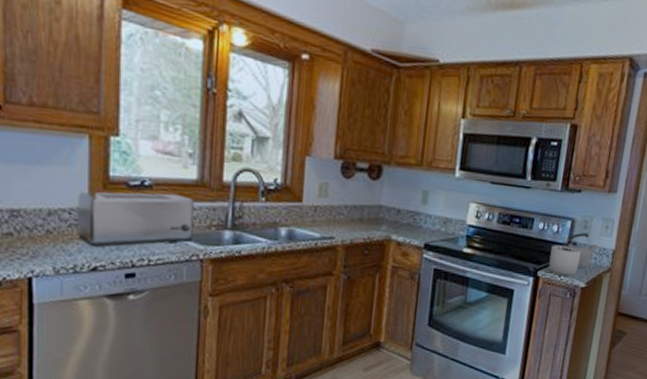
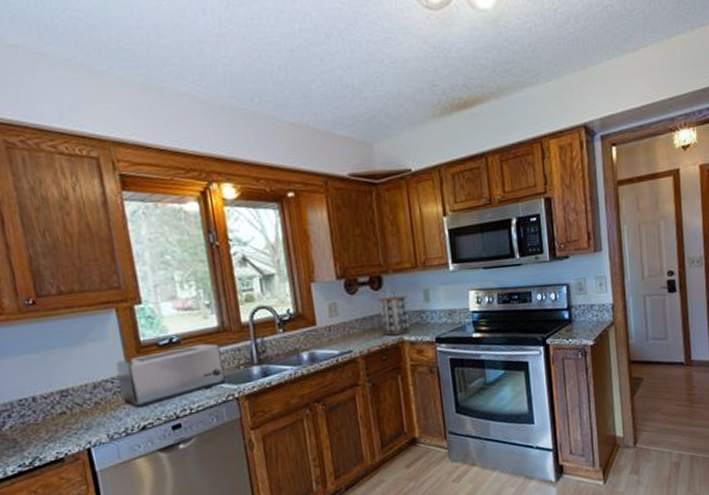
spice rack: none [369,184,404,233] -> present [378,291,412,336]
planter: present [548,245,582,276] -> none [553,309,584,338]
kettle: present [561,232,598,270] -> none [562,293,596,329]

